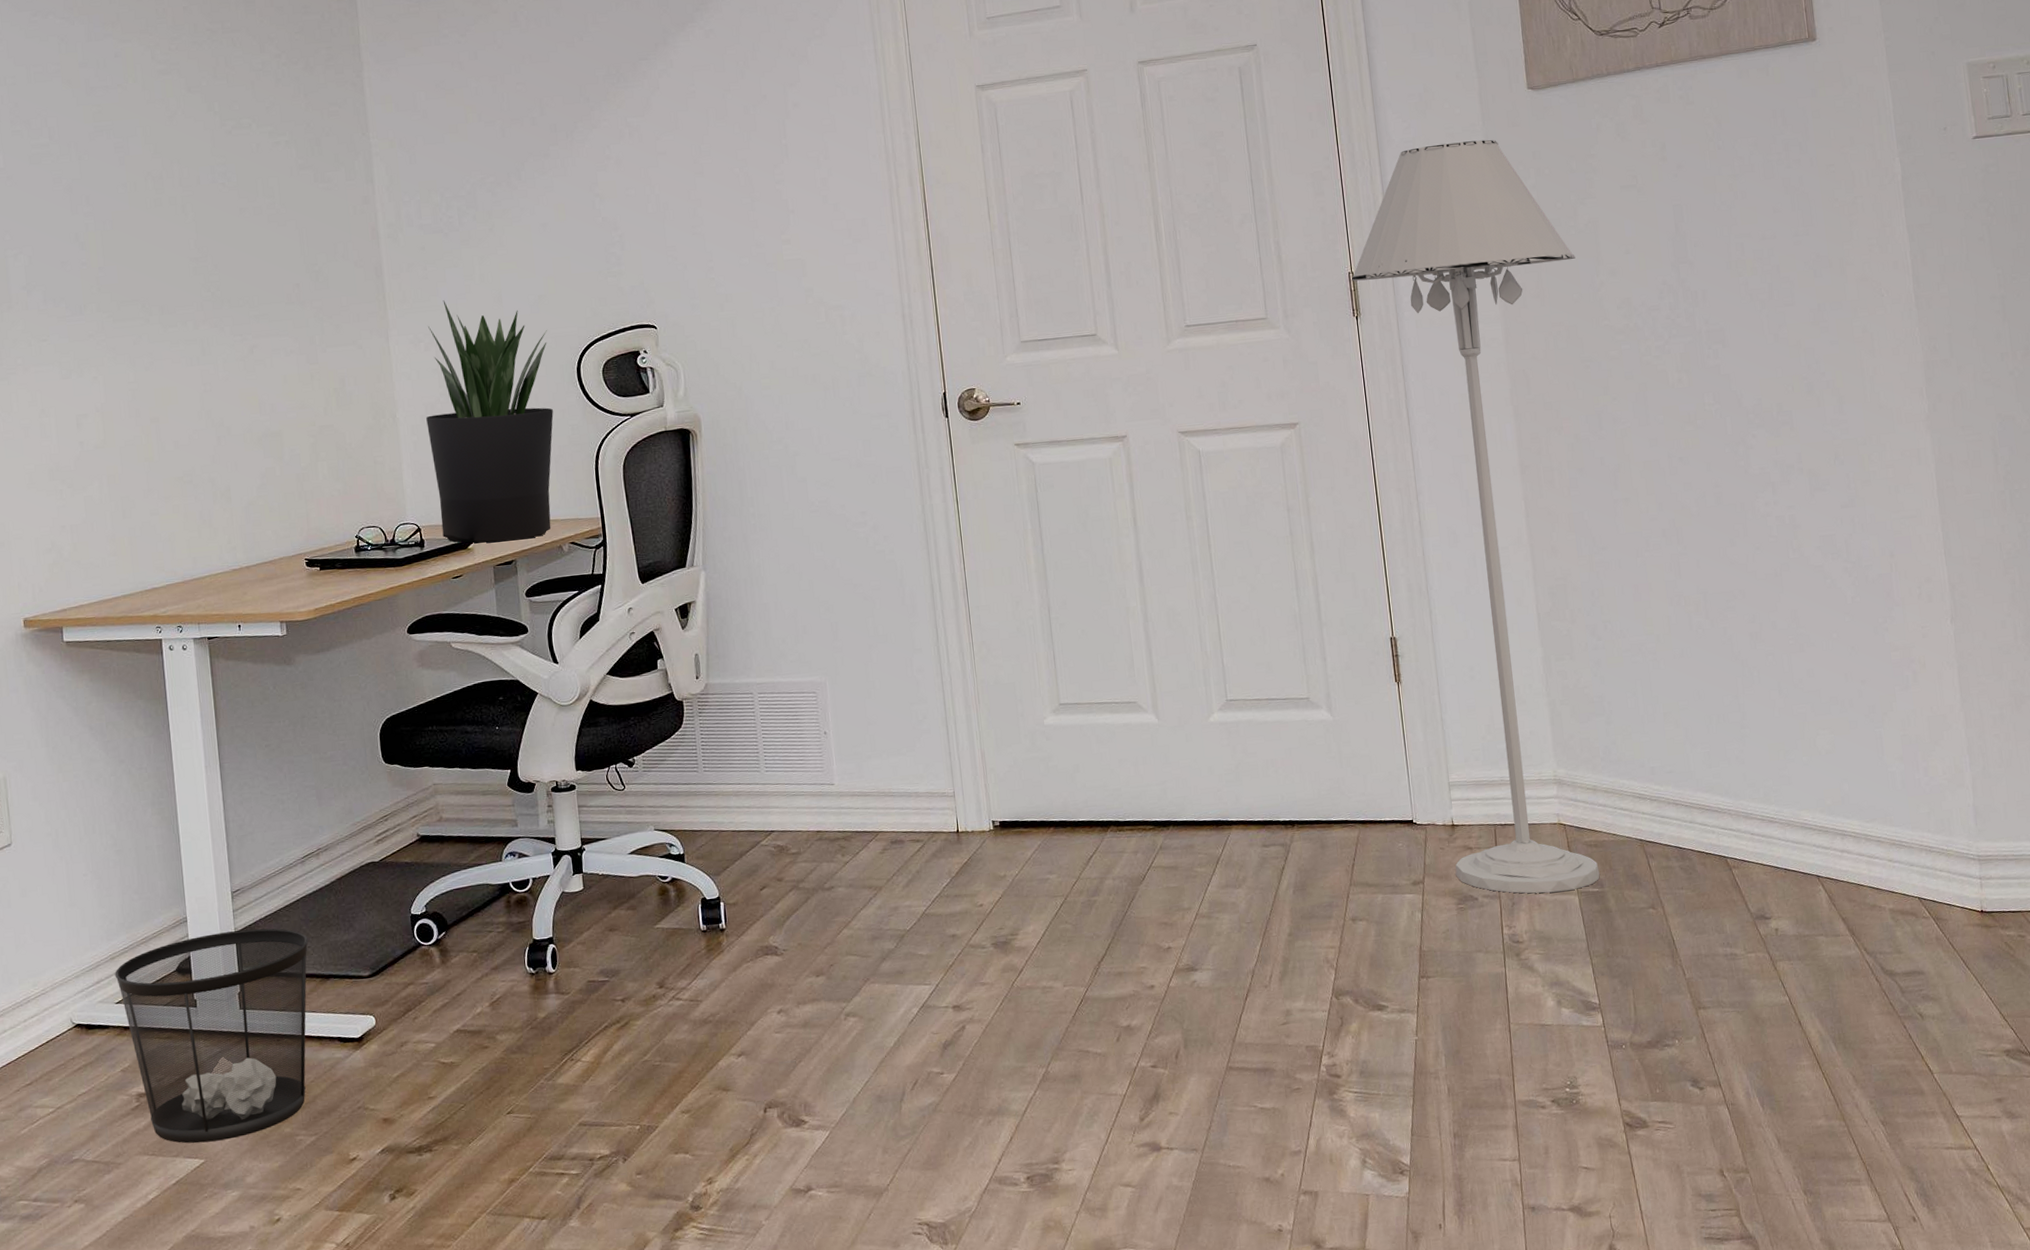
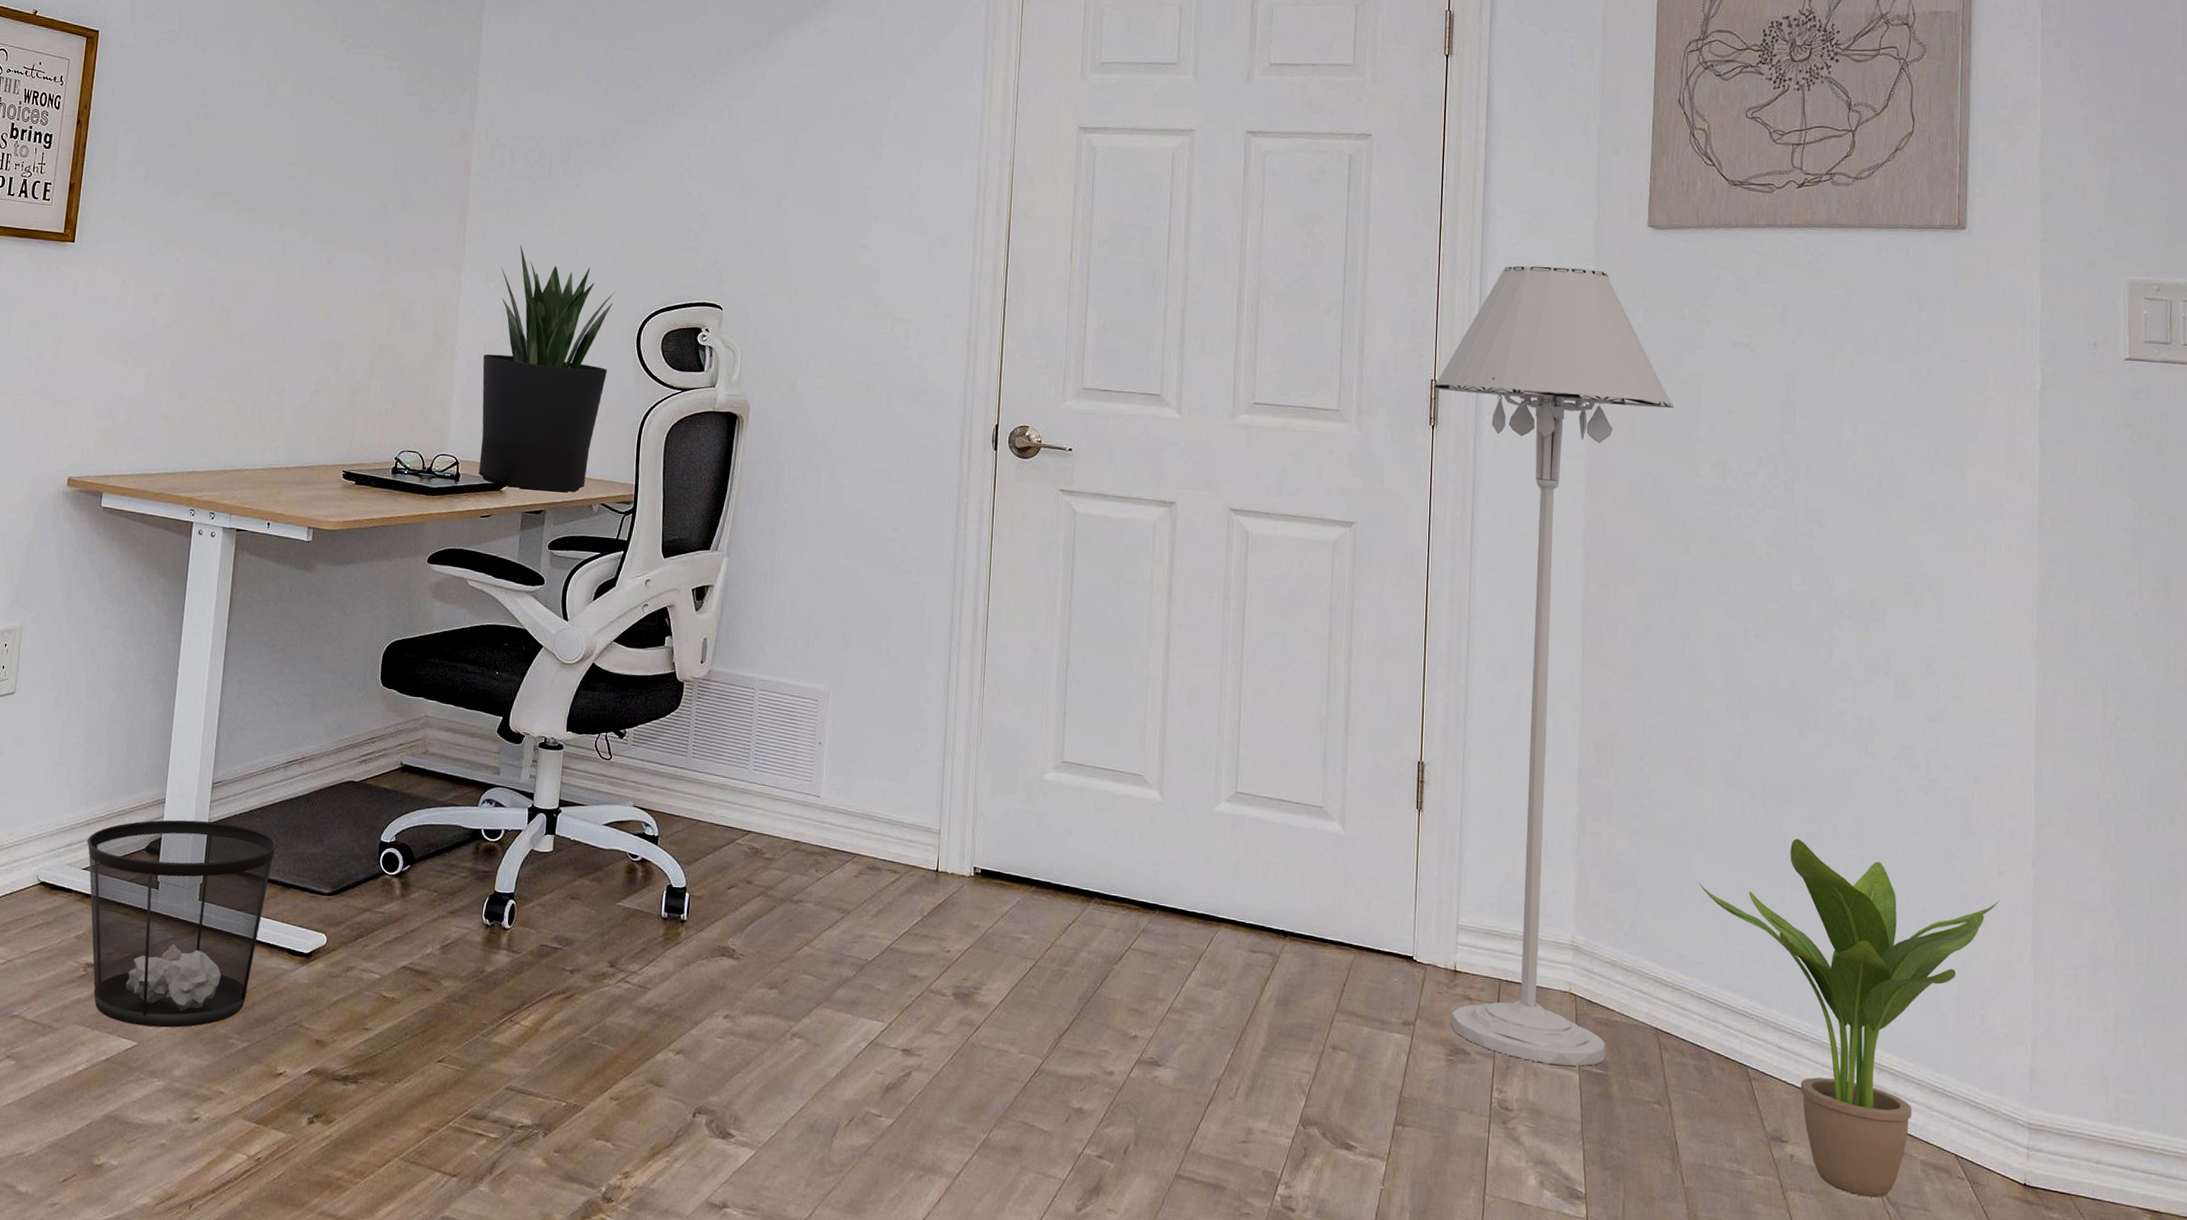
potted plant: none [1659,640,1927,953] -> present [1698,838,2000,1198]

